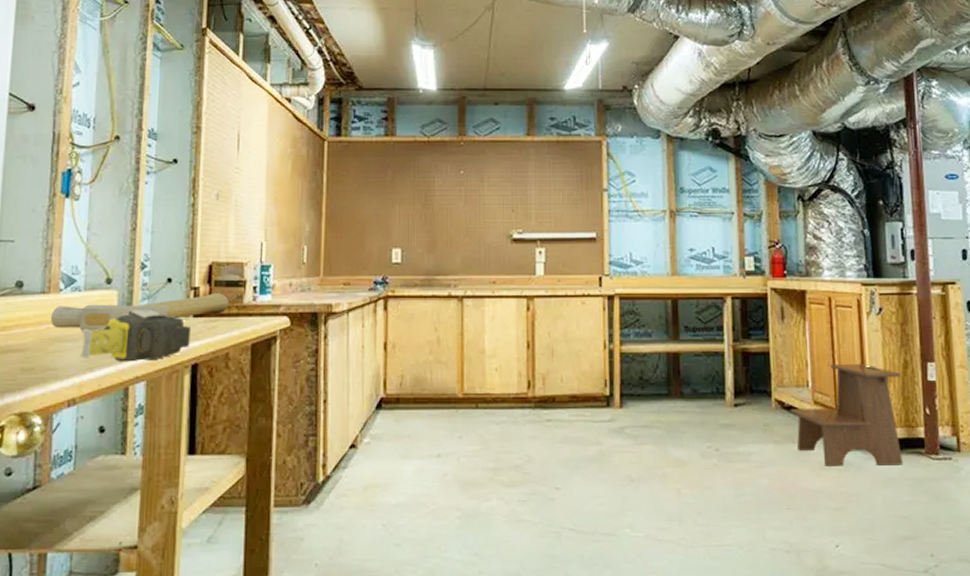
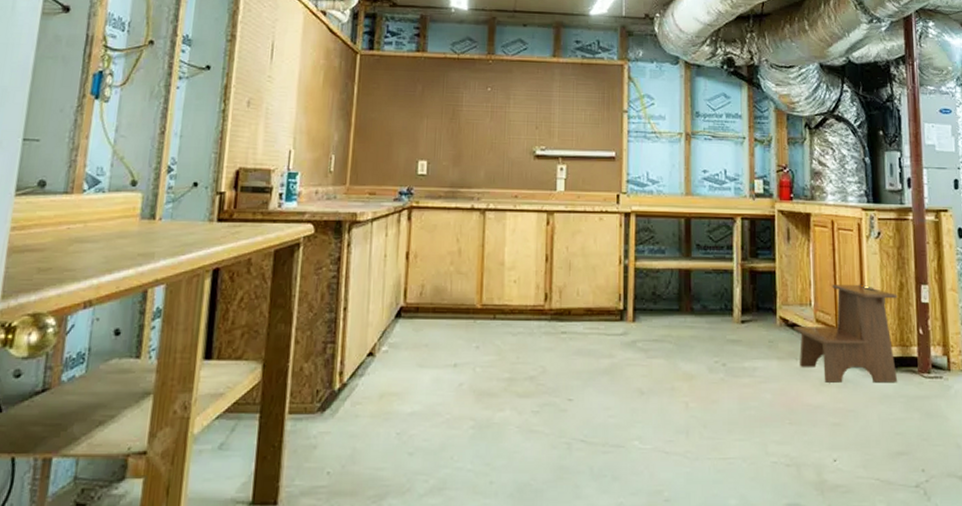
hammer: present [50,293,230,331] -> none [71,199,255,233]
tape measure: present [80,309,192,362] -> none [100,212,215,265]

